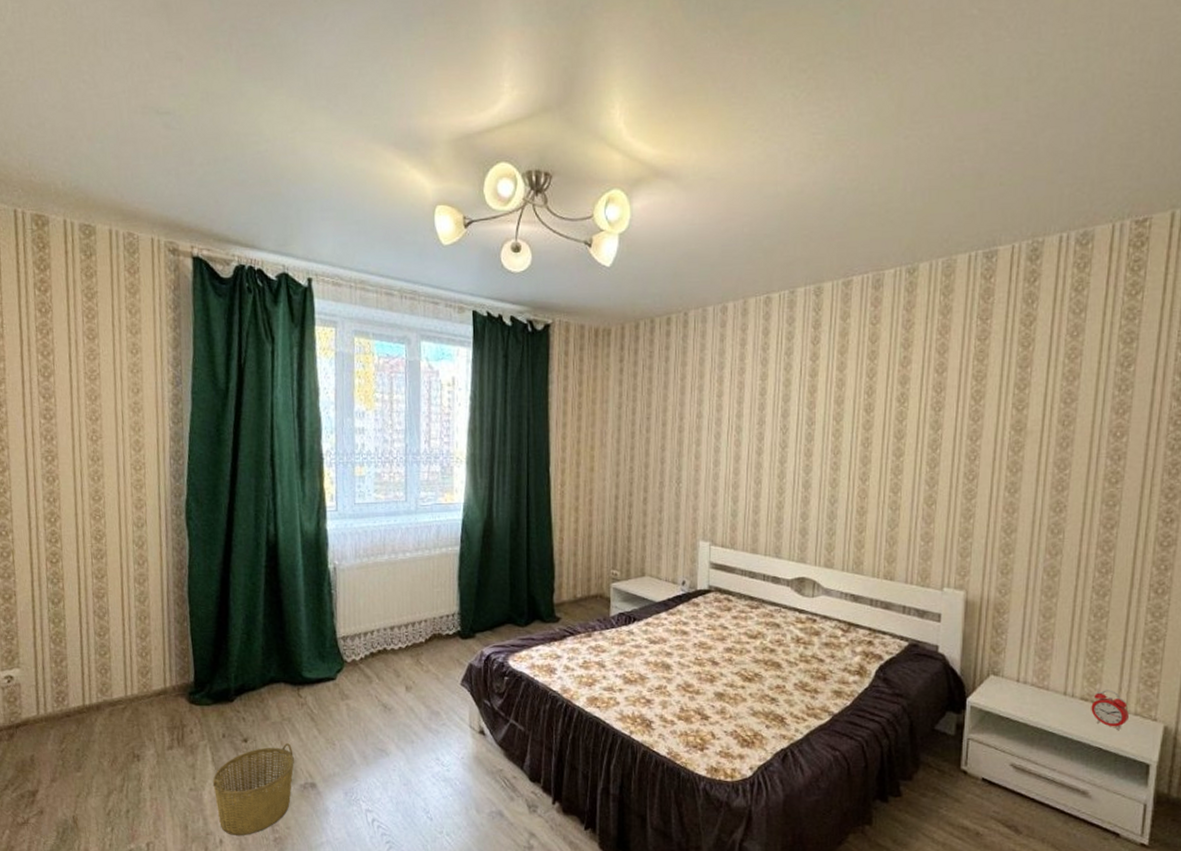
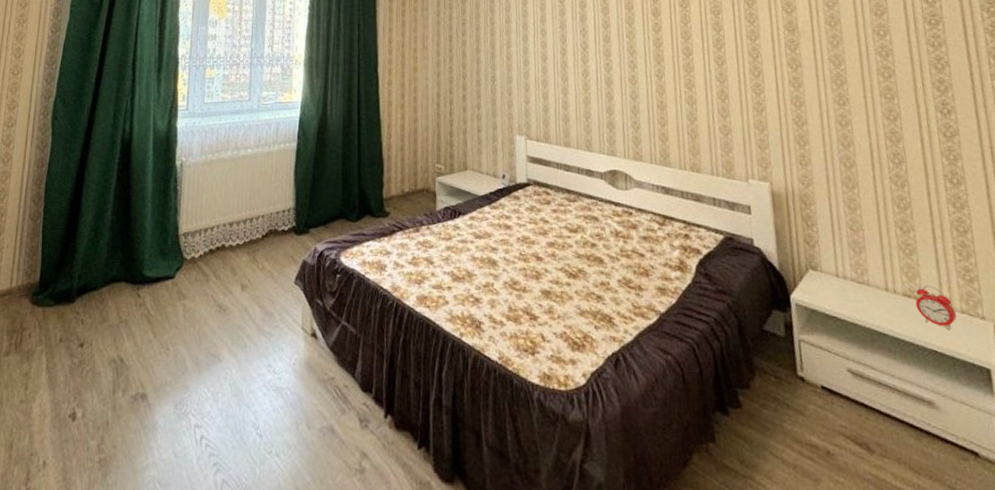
basket: present [212,743,294,835] -> none [44,348,127,456]

